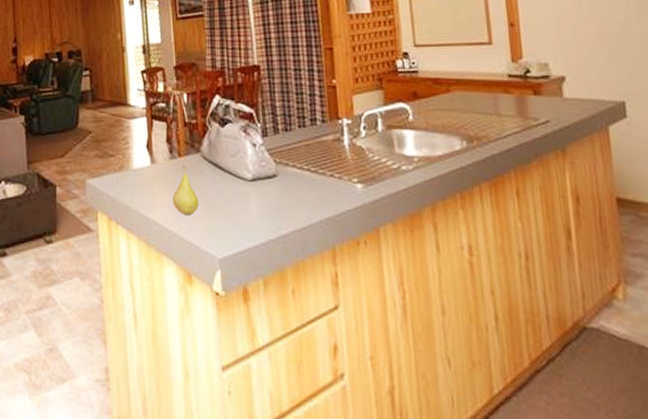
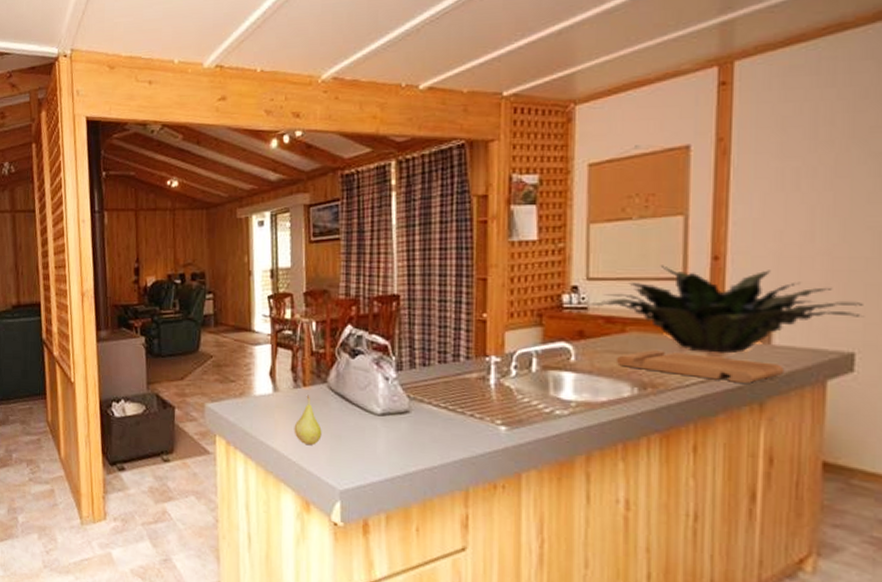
plant: none [416,32,628,107] -> present [586,265,865,354]
cutting board: none [445,107,577,133] -> present [616,350,785,385]

